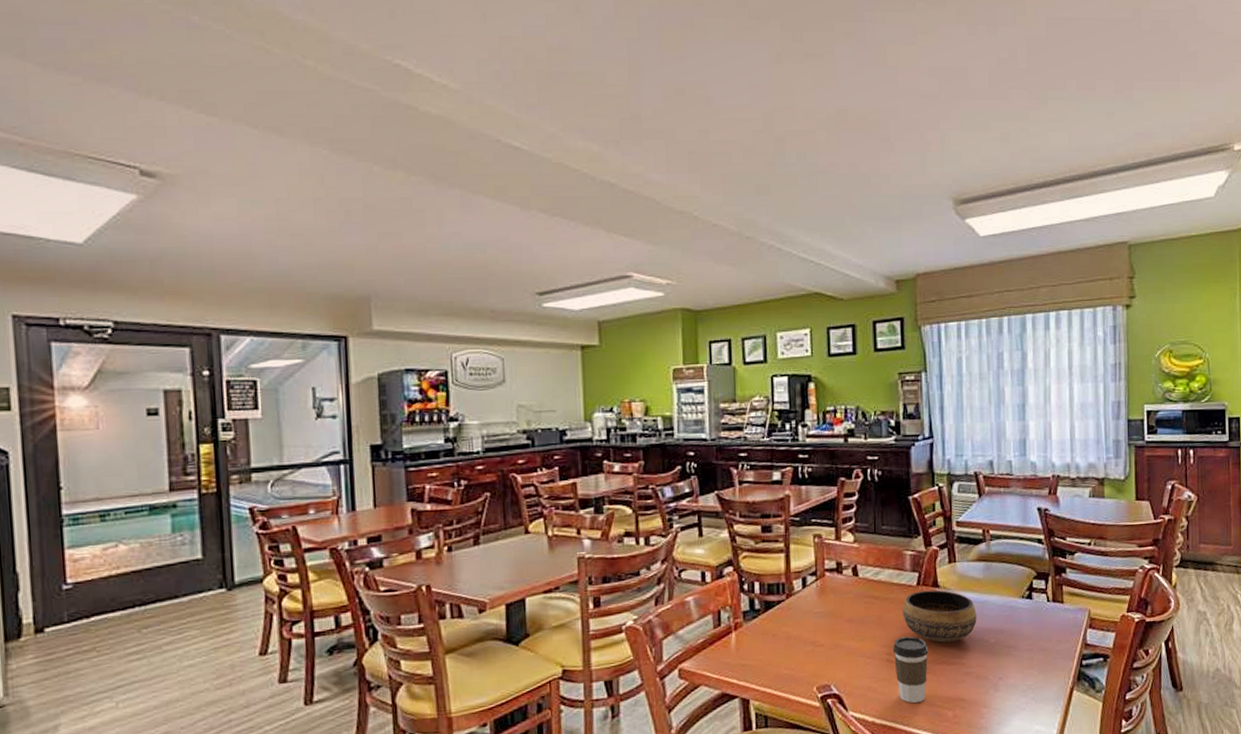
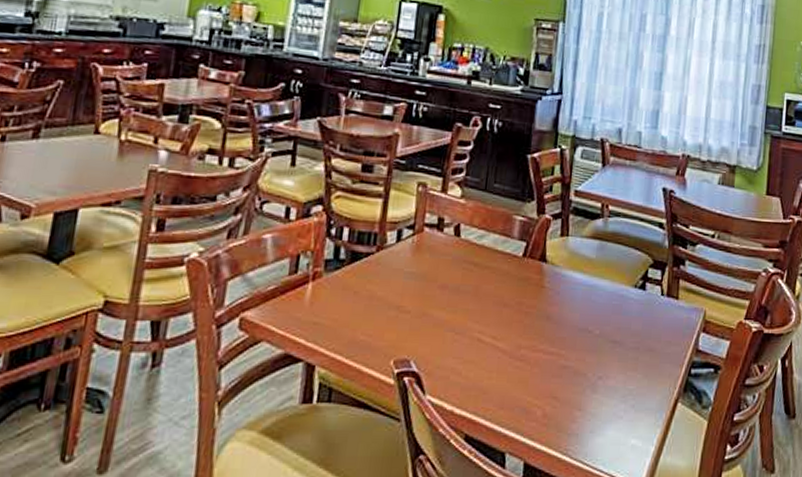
coffee cup: present [893,636,929,704] -> none [485,314,526,395]
bowl: present [902,590,977,643] -> none [502,263,584,328]

